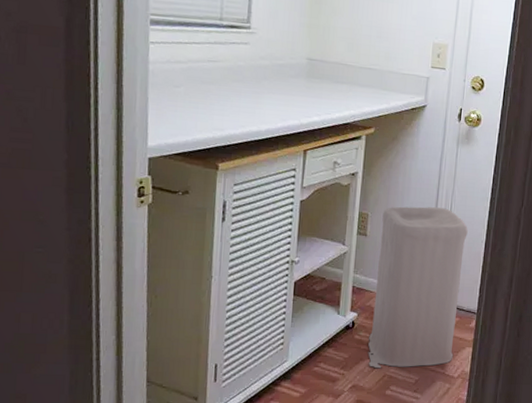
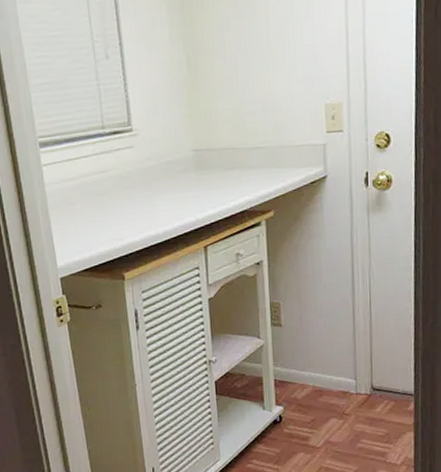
laundry basket: present [367,206,468,369] -> none [295,285,394,461]

